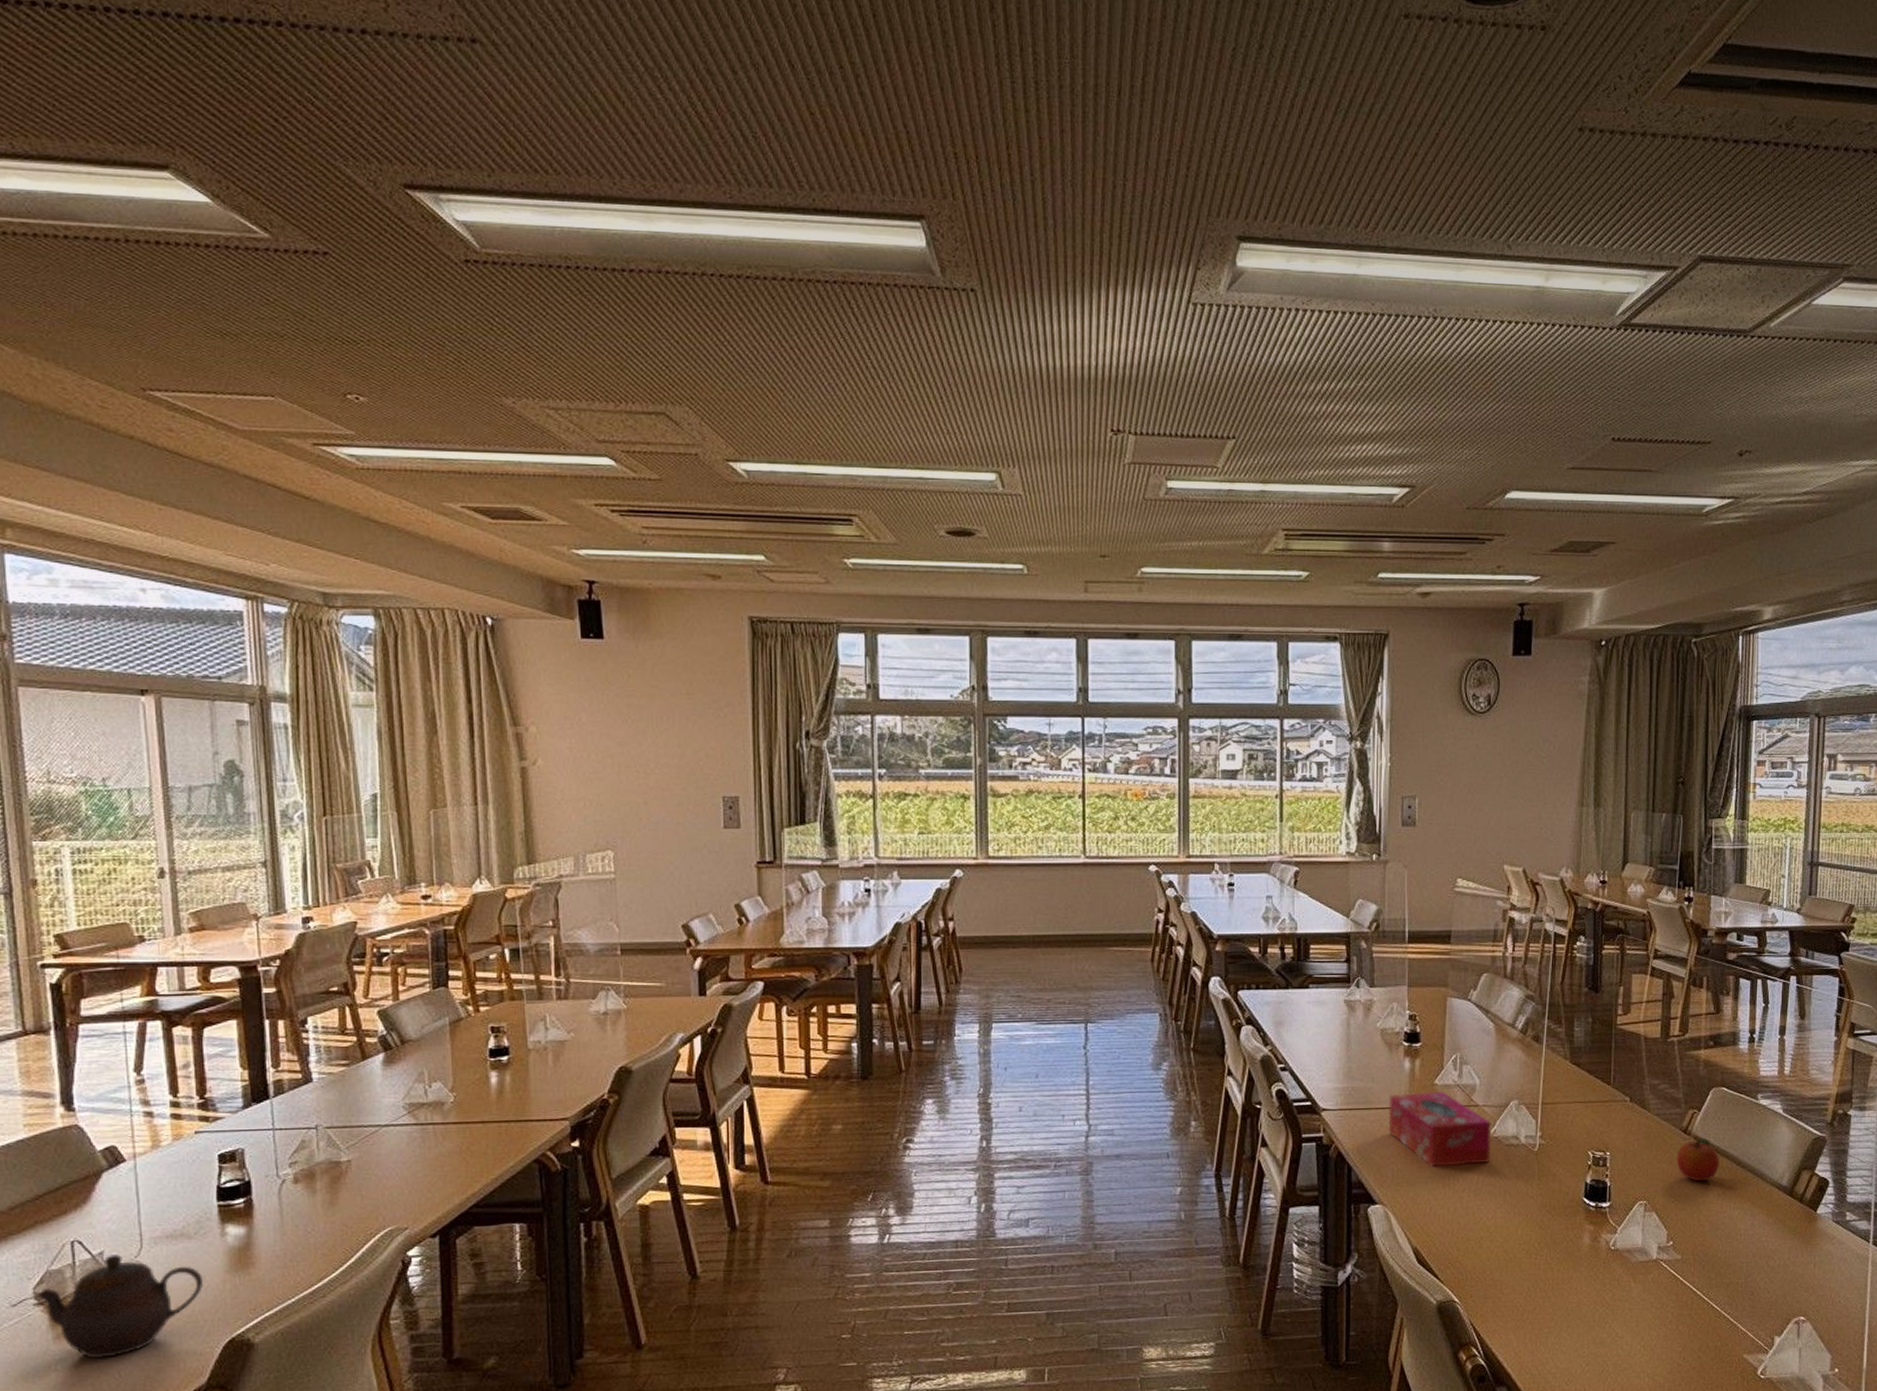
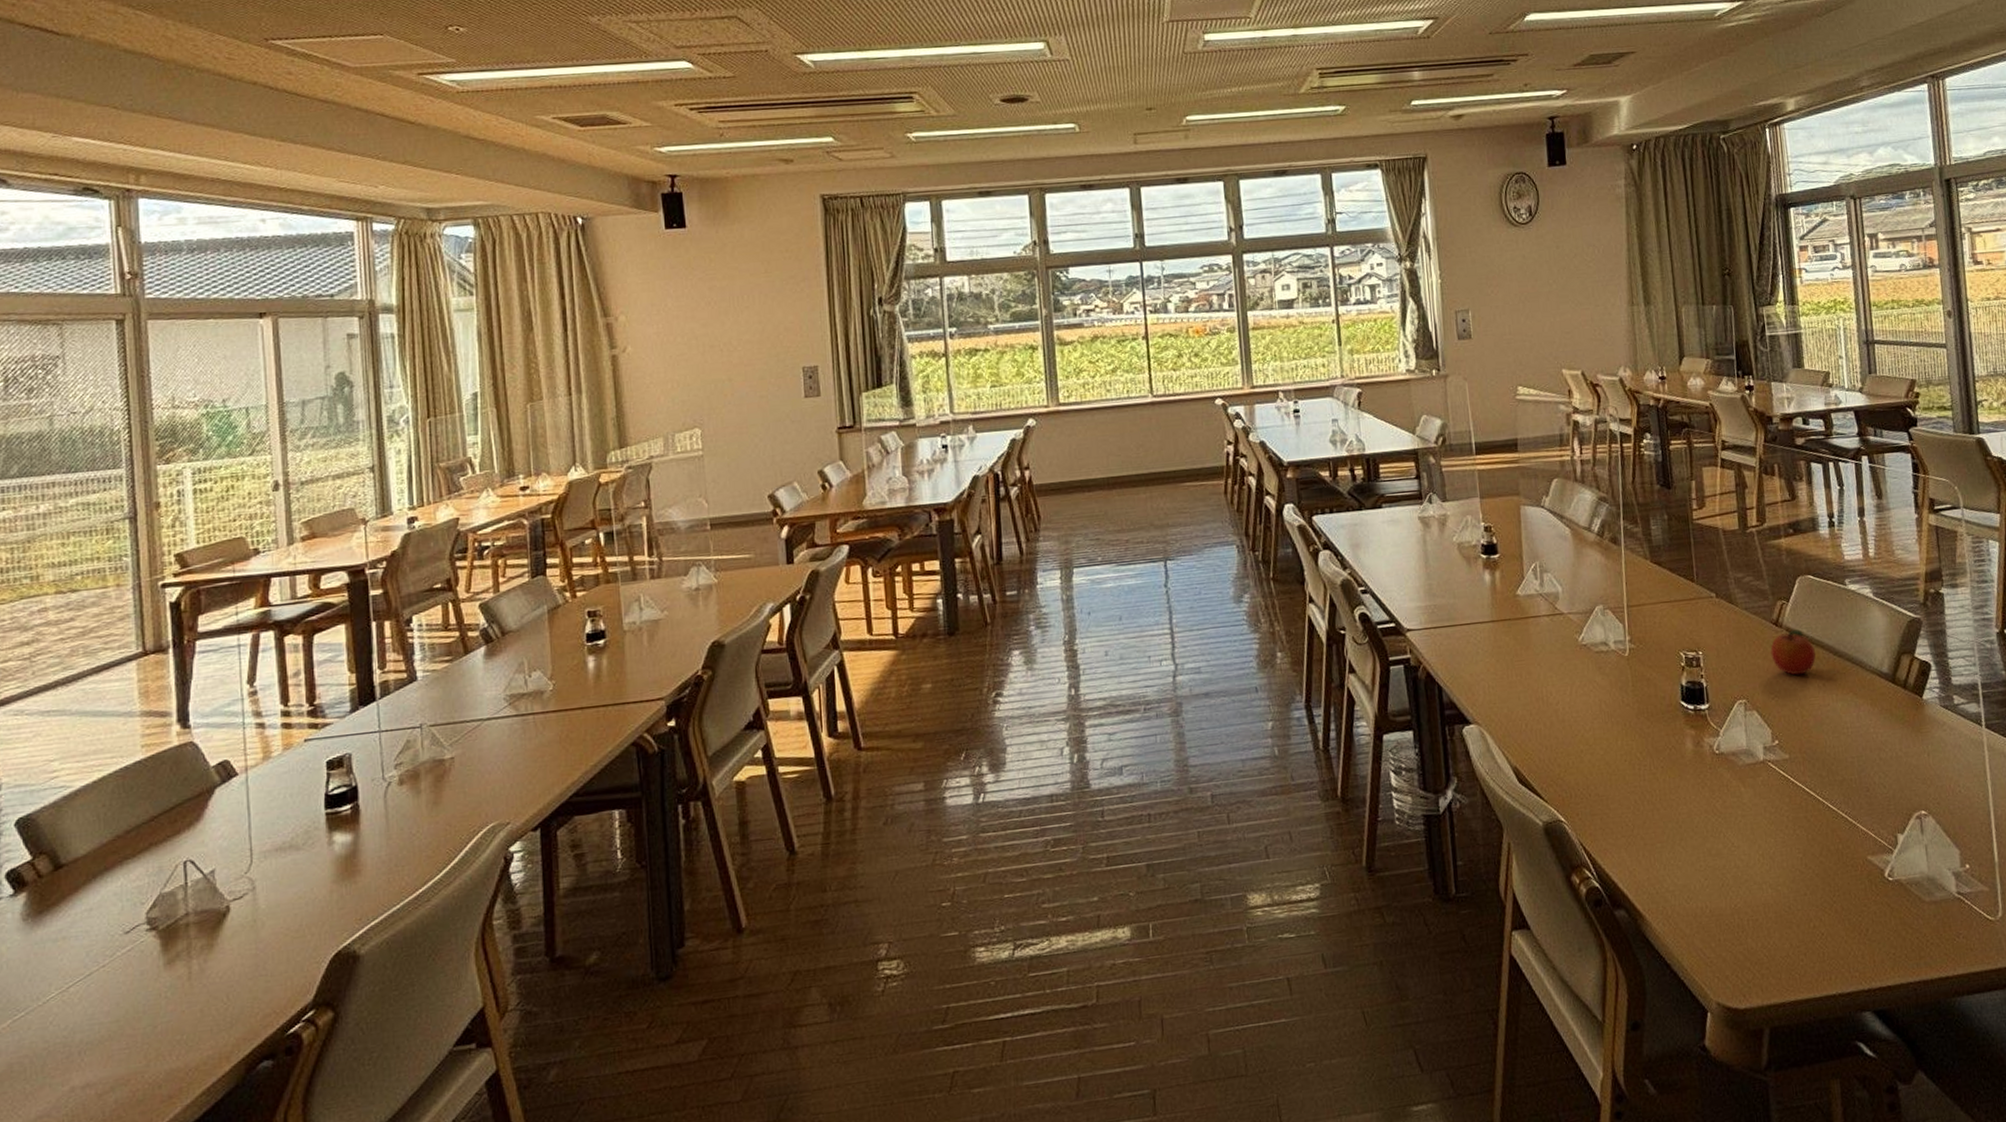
teapot: present [37,1254,204,1360] -> none [150,871,312,983]
tissue box: present [1388,1091,1492,1167] -> none [1473,602,1582,681]

